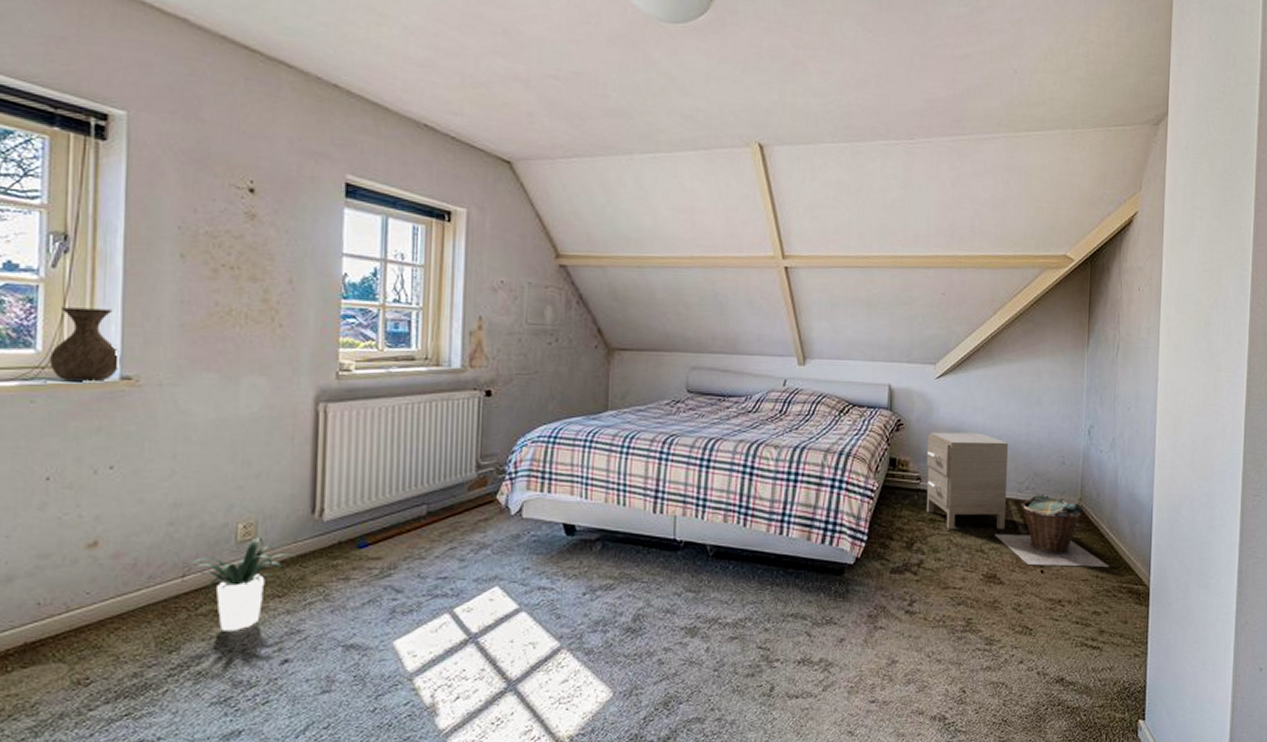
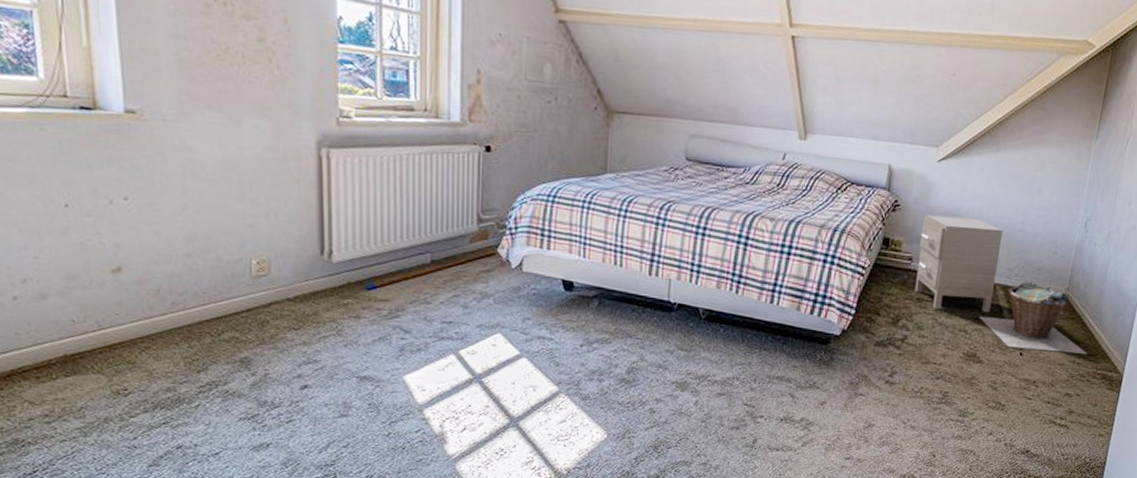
vase: present [49,307,121,382] -> none [53,35,124,113]
potted plant: present [181,537,301,631] -> none [202,273,313,357]

